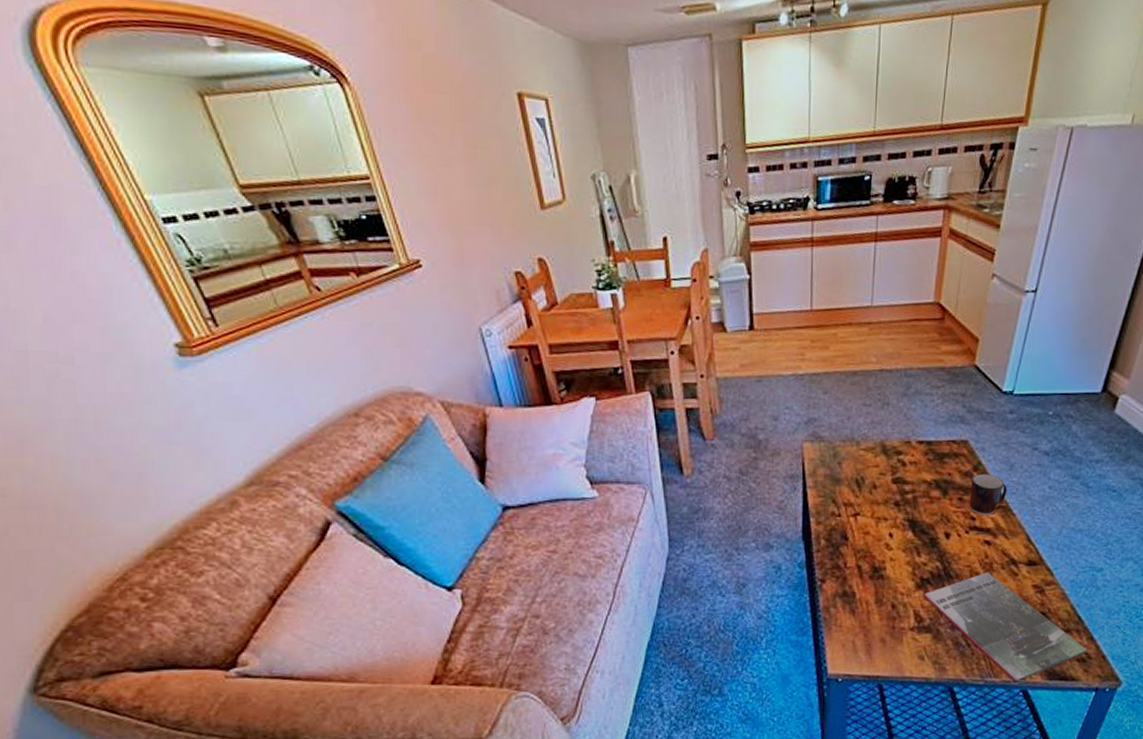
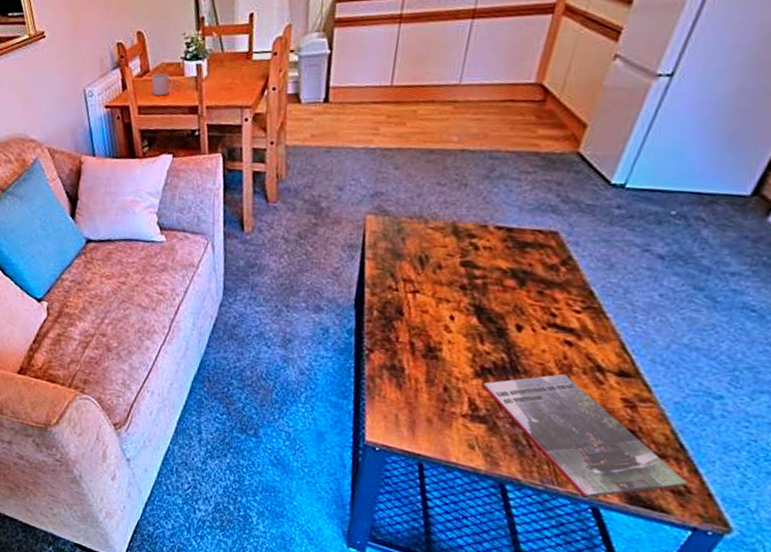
mug: none [561,305,588,332] -> present [151,73,174,96]
mug: present [969,474,1008,516] -> none [550,269,603,315]

